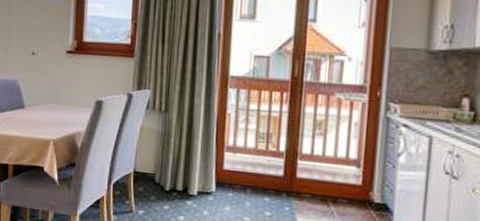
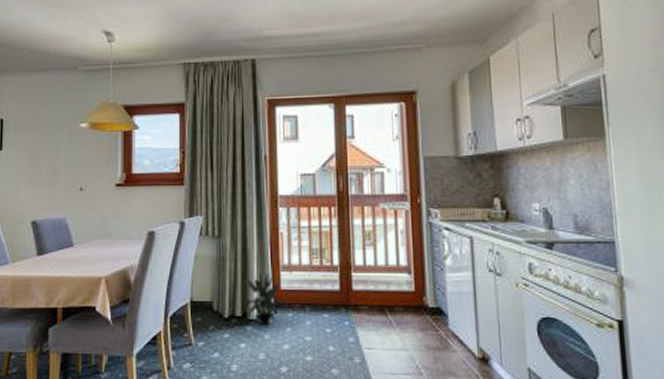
potted plant: none [186,152,226,202] -> present [244,273,285,325]

